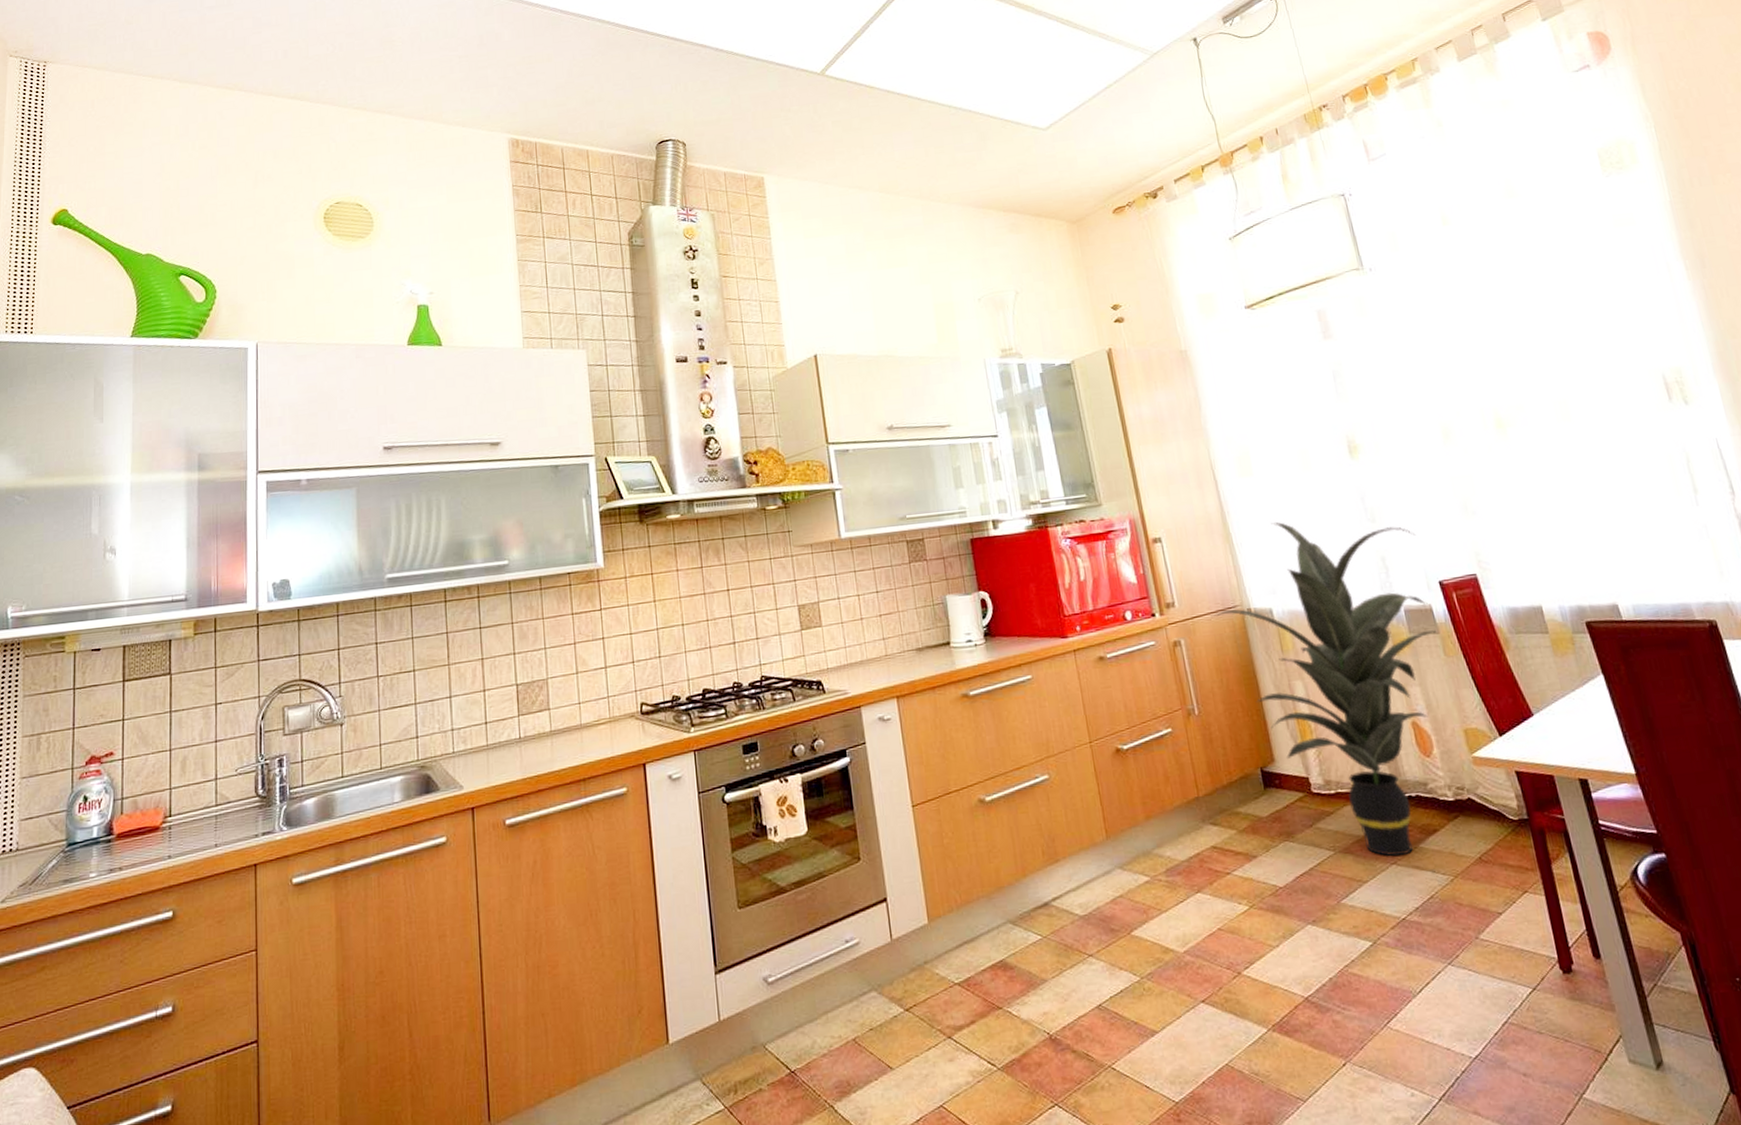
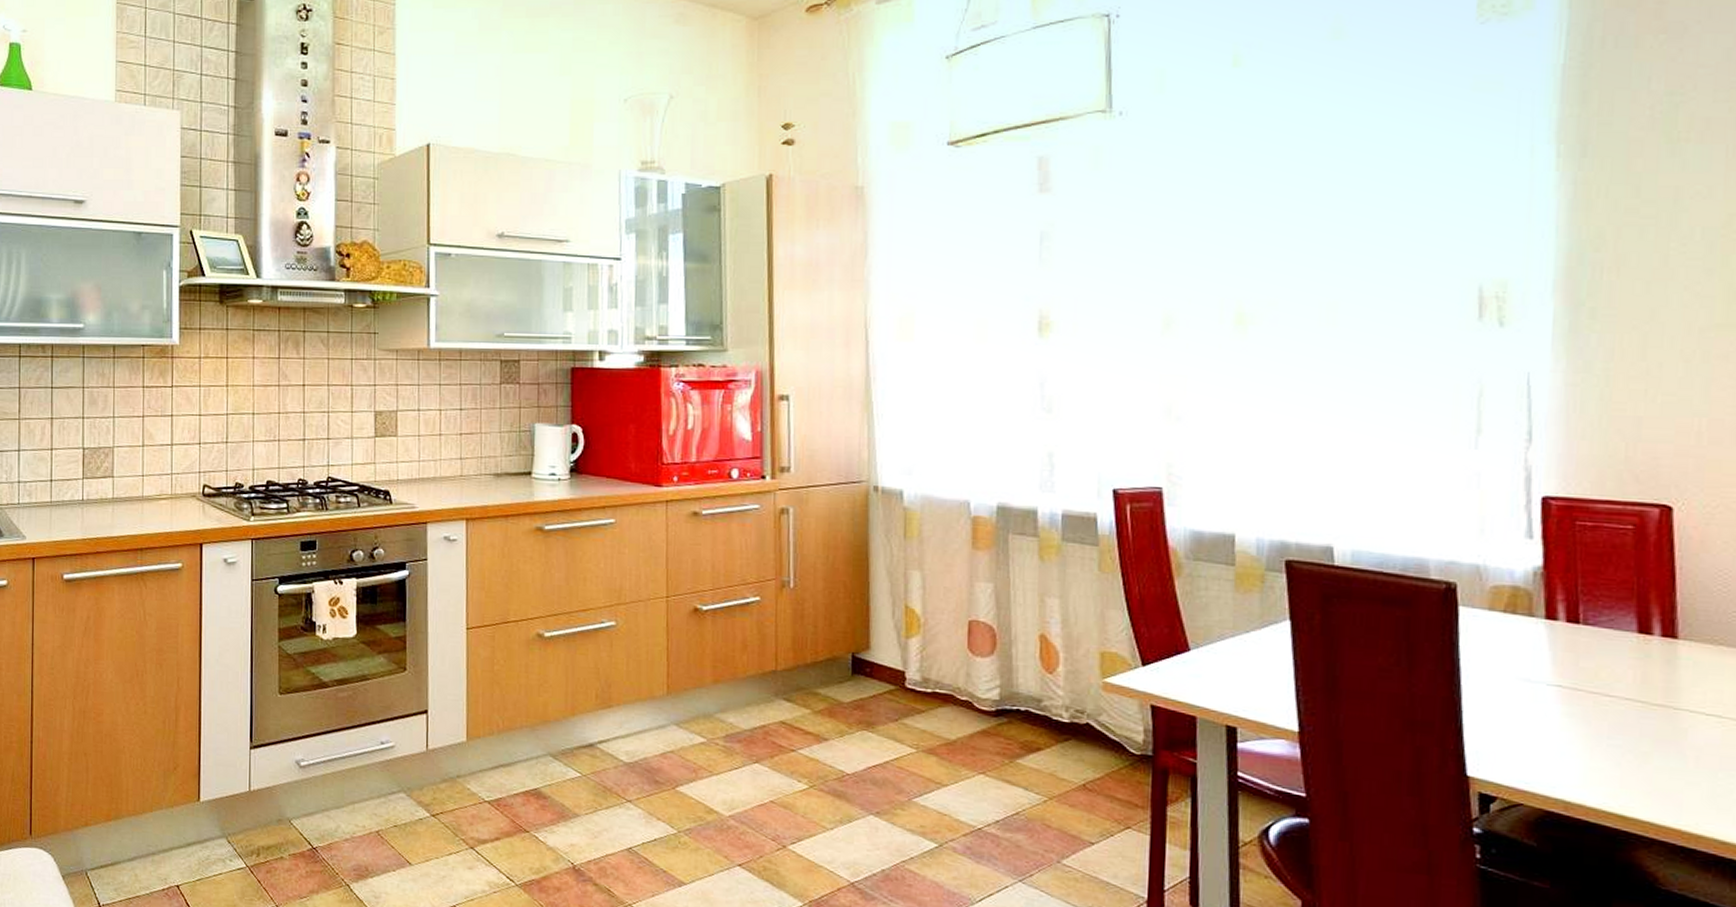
indoor plant: present [1211,522,1436,857] -> none [830,397,1098,768]

